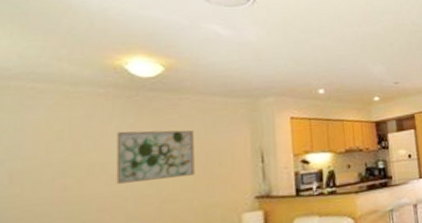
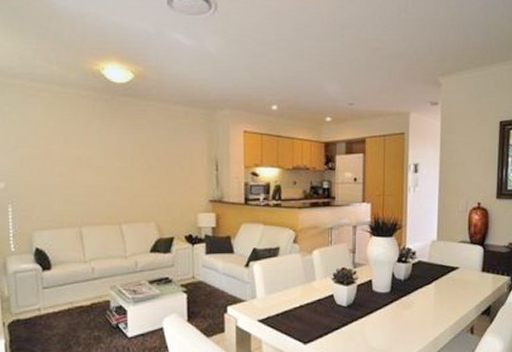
wall art: present [116,129,195,184] -> none [97,131,160,176]

